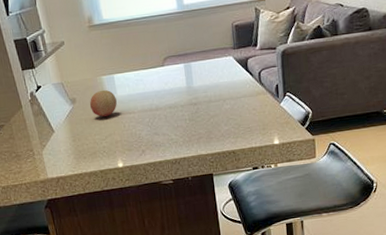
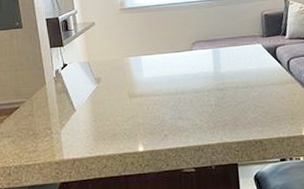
fruit: present [89,90,117,117] -> none [114,71,142,99]

